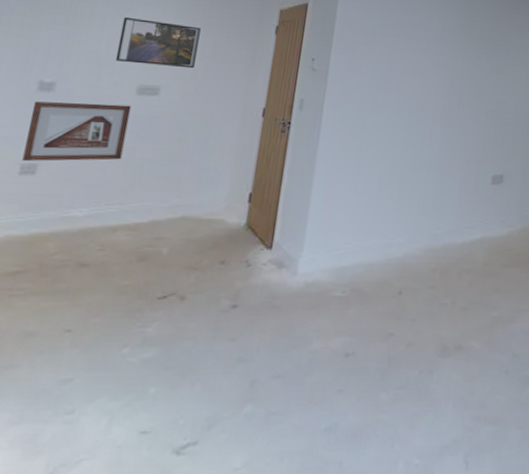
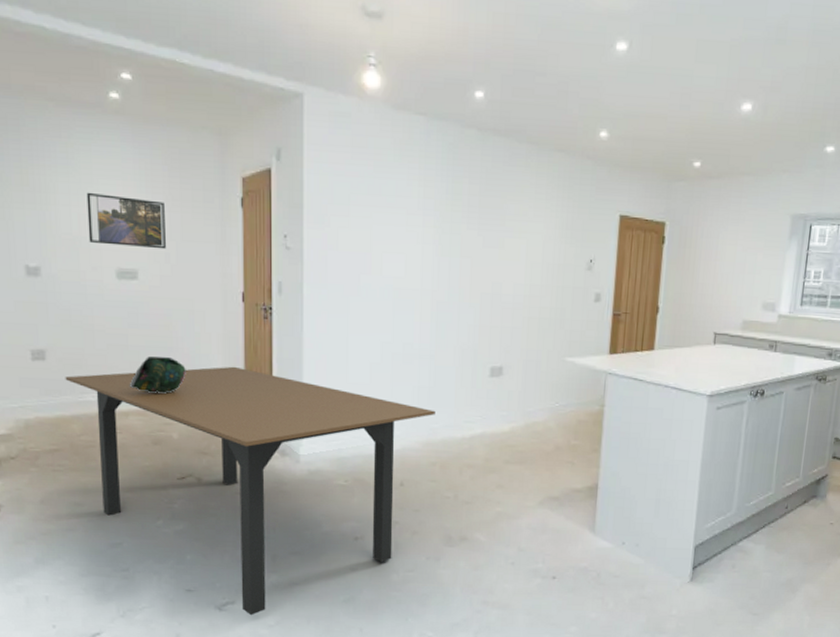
picture frame: present [22,101,132,162] -> none [26,287,118,348]
dining table: none [52,178,439,458] -> present [65,366,436,616]
decorative bowl: none [124,169,192,207] -> present [129,356,186,393]

